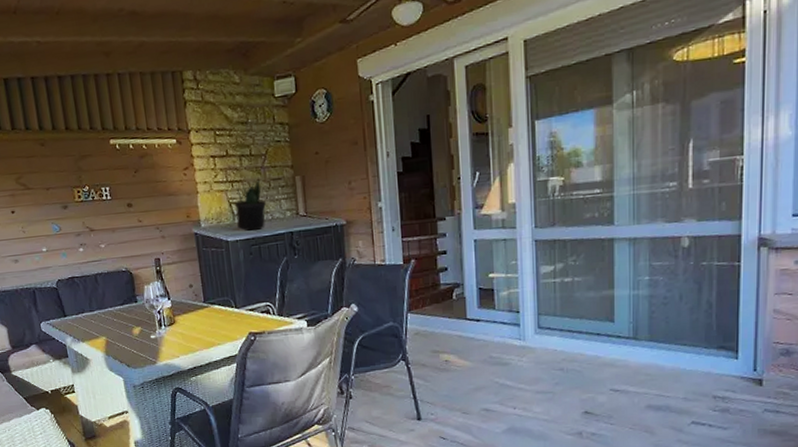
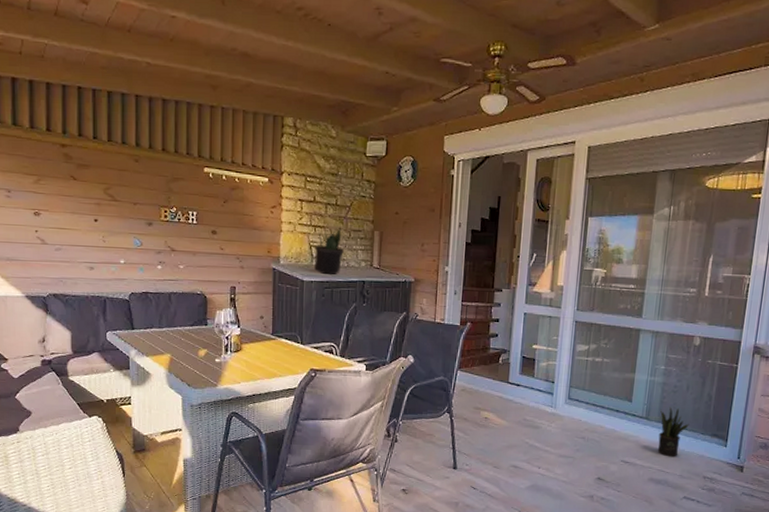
potted plant: none [650,322,688,379] -> present [657,407,689,457]

